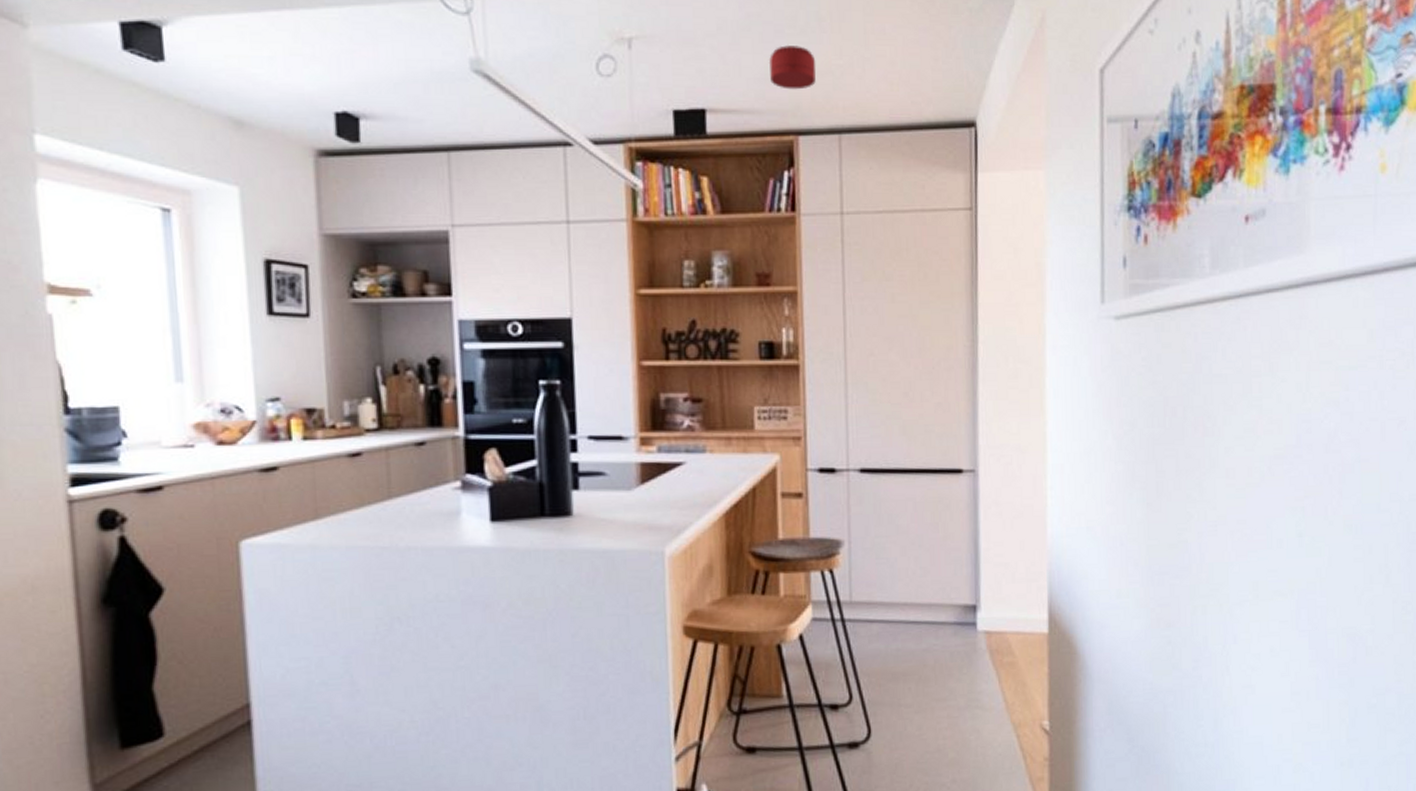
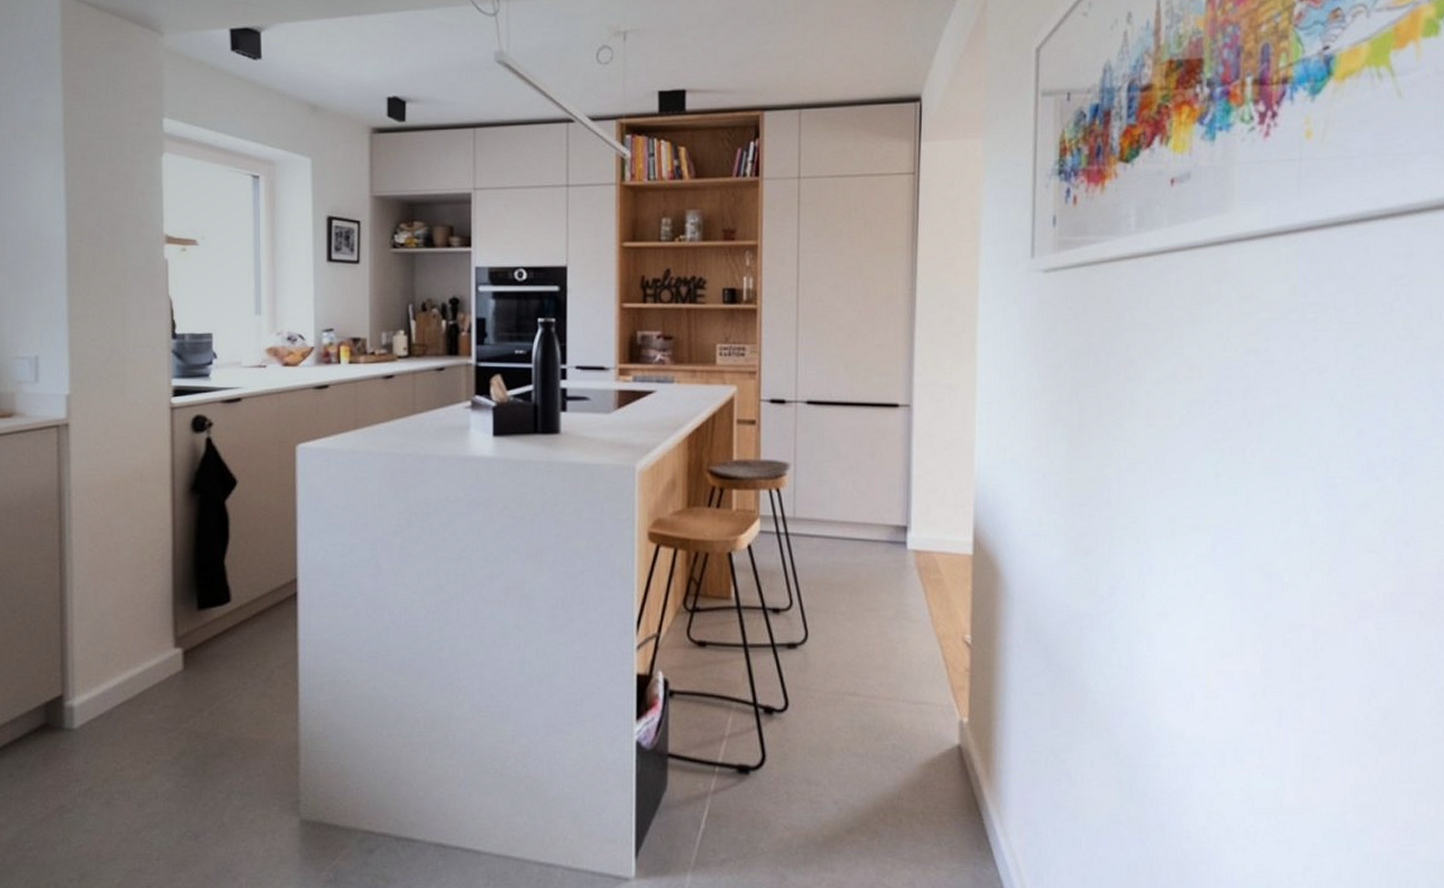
smoke detector: present [768,45,817,90] -> none [740,34,782,72]

